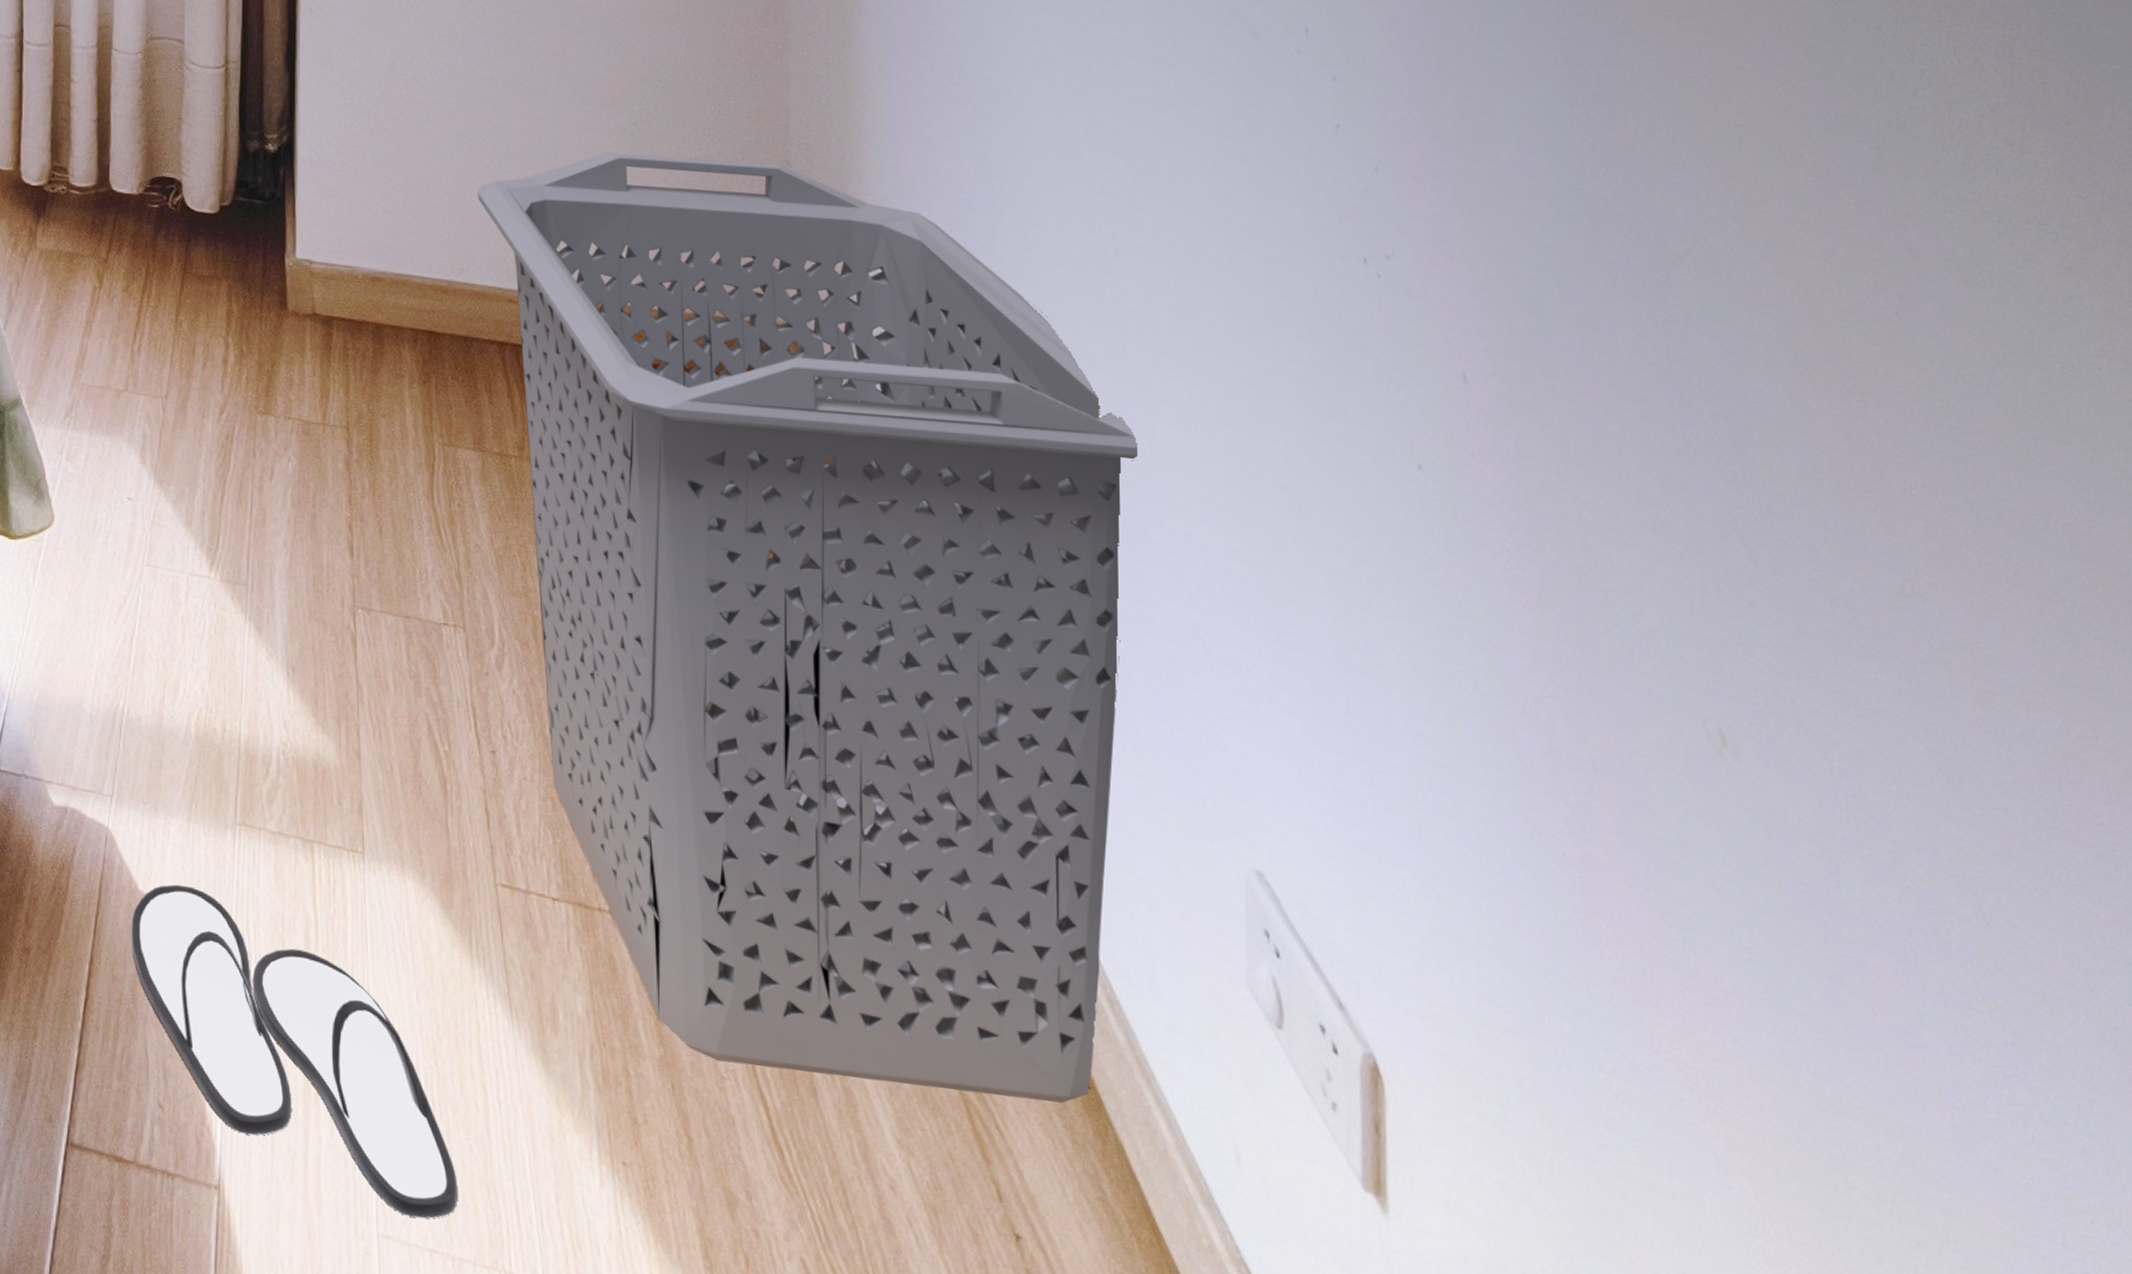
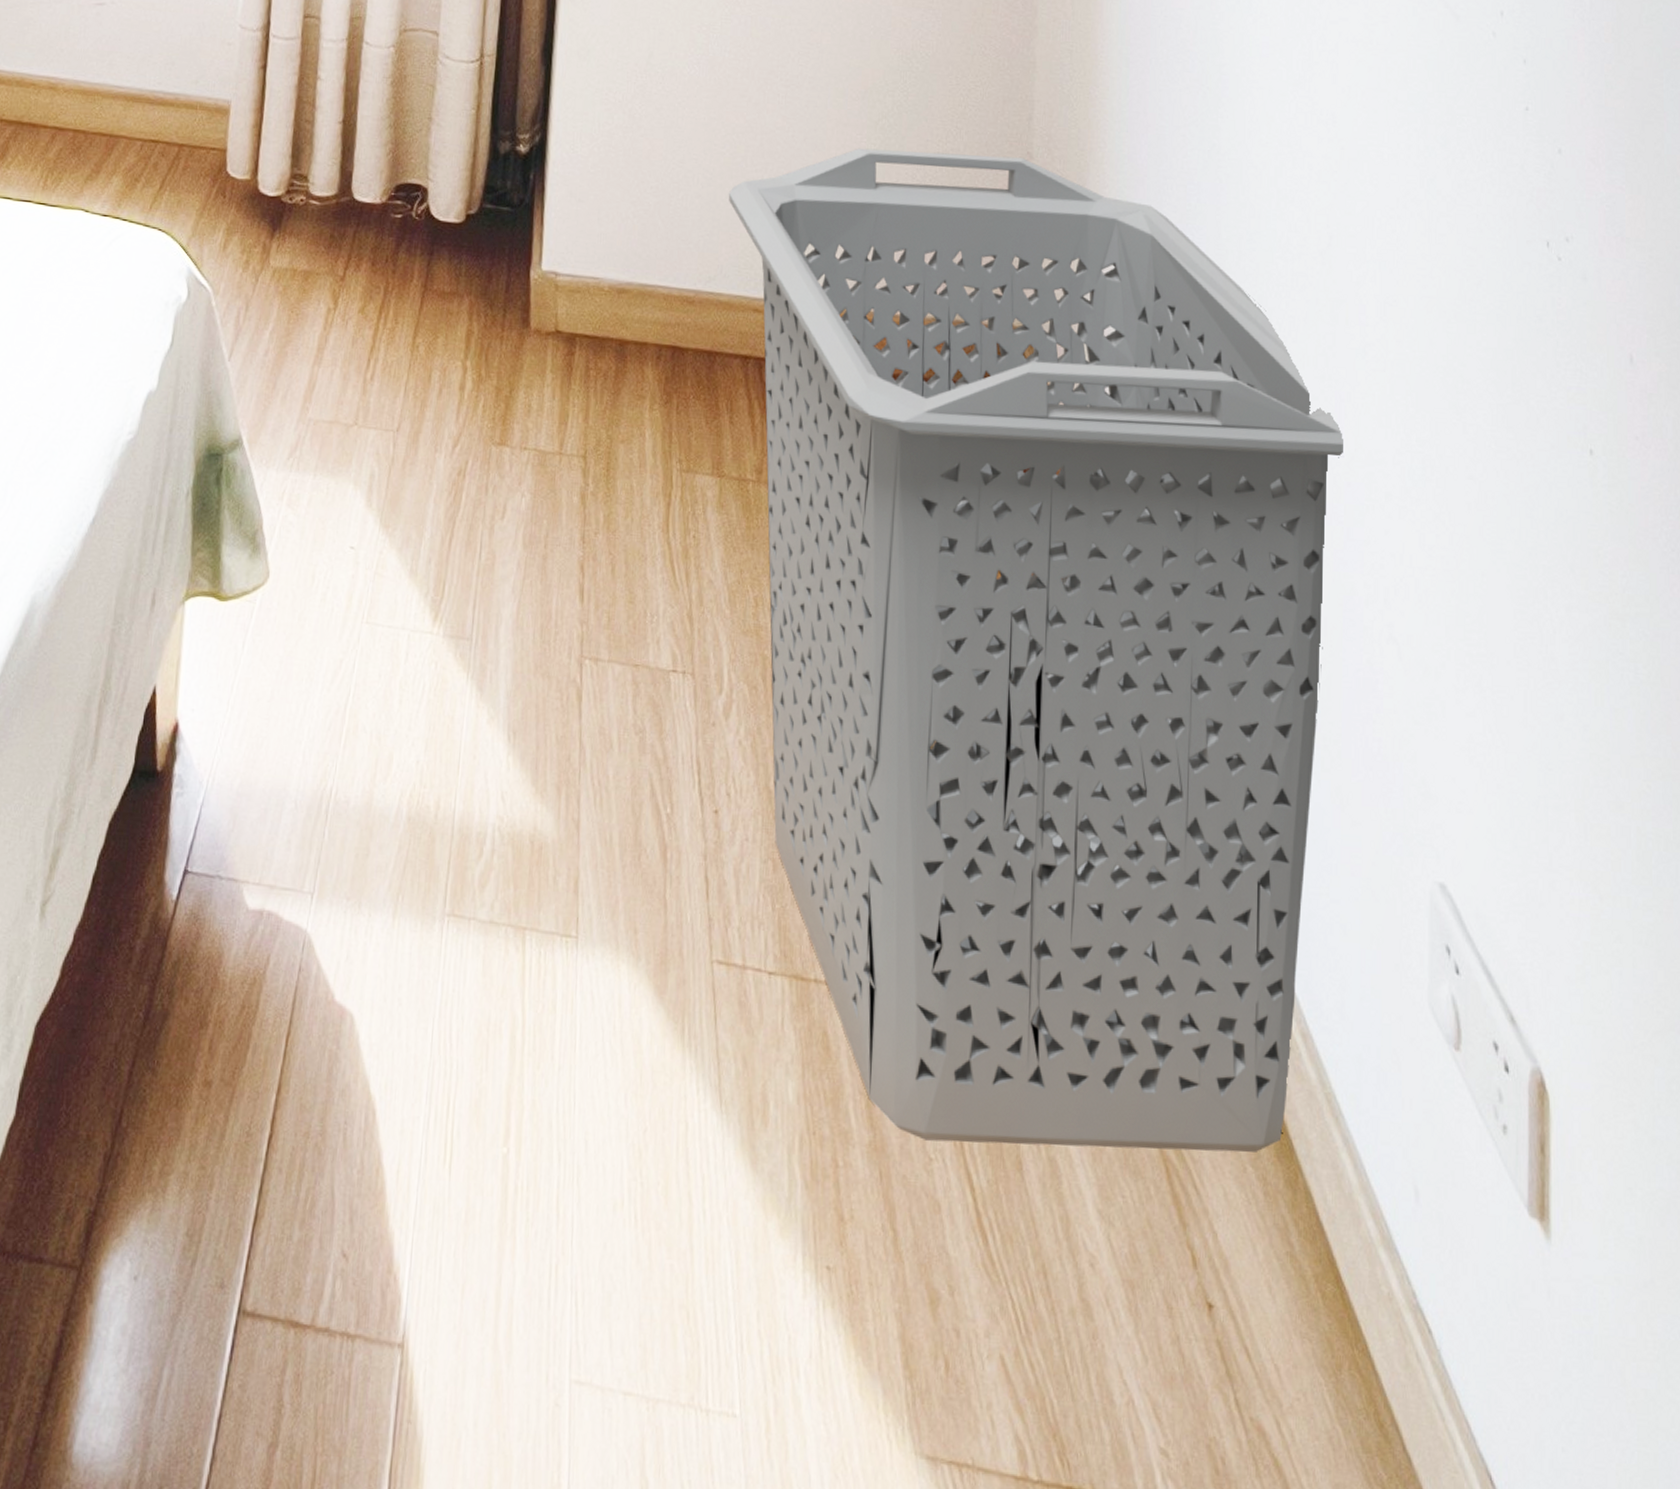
slippers: present [131,884,457,1219] -> none [323,991,657,1357]

